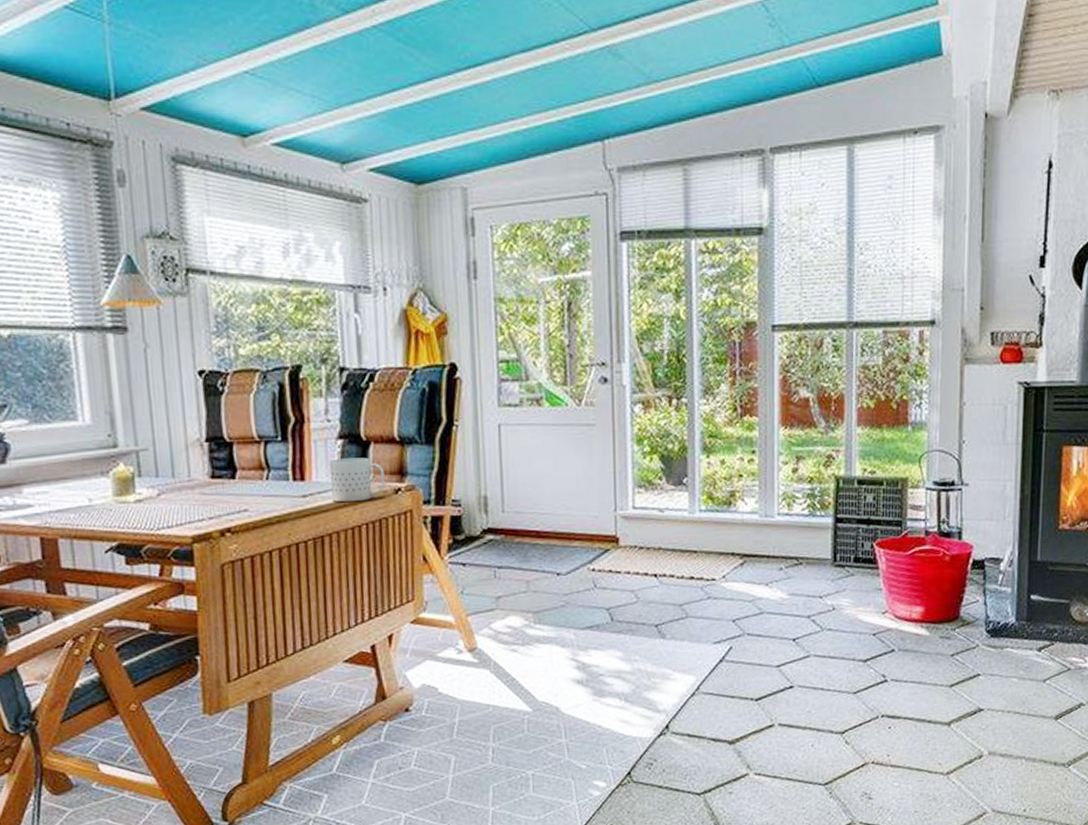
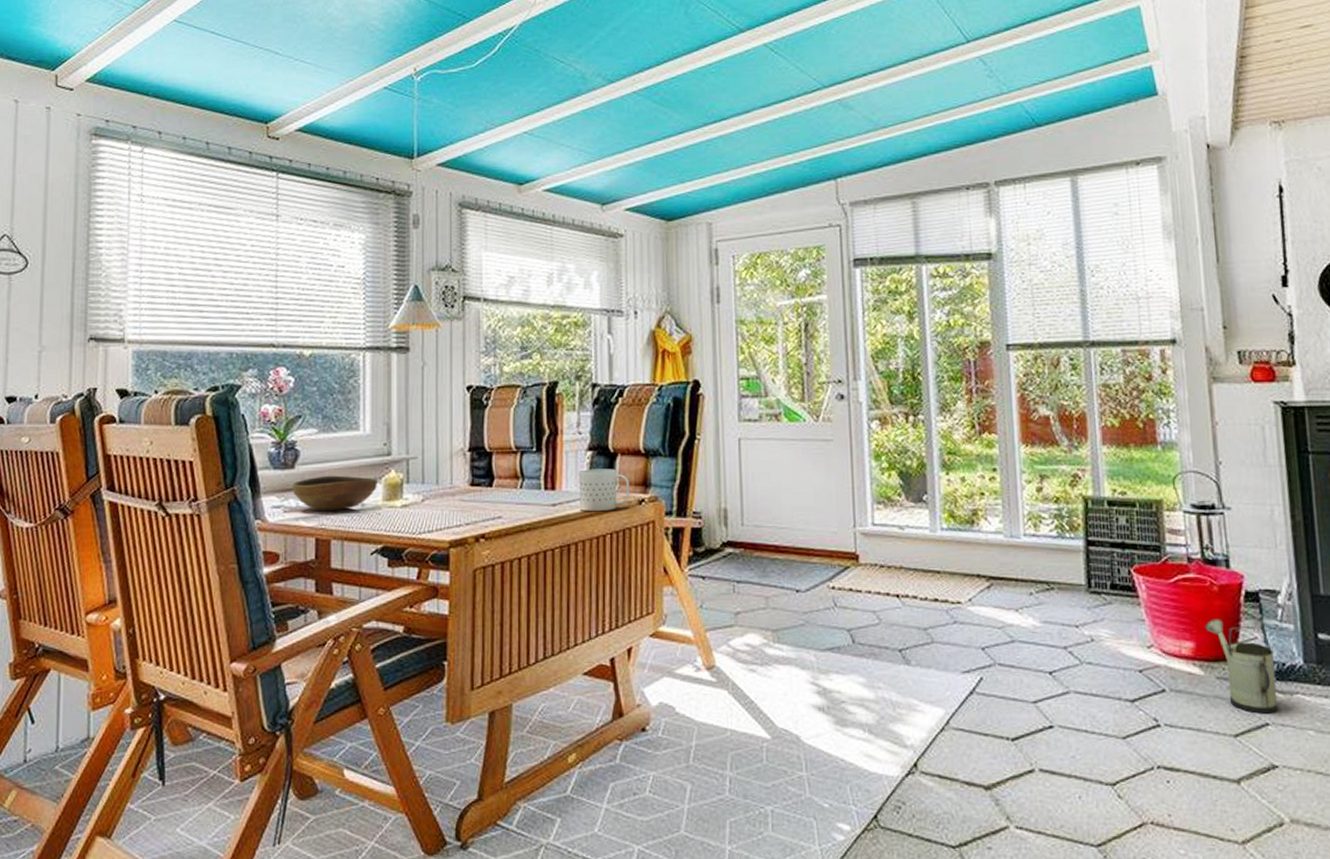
bowl: none [5,470,106,509] -> present [292,475,378,512]
watering can: none [934,585,991,666] -> present [1205,619,1278,714]

